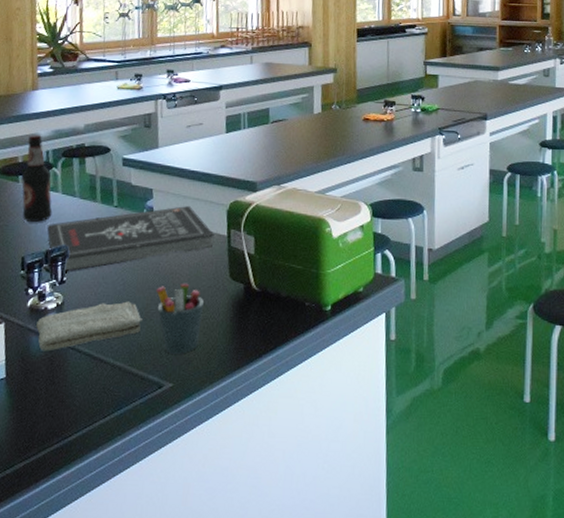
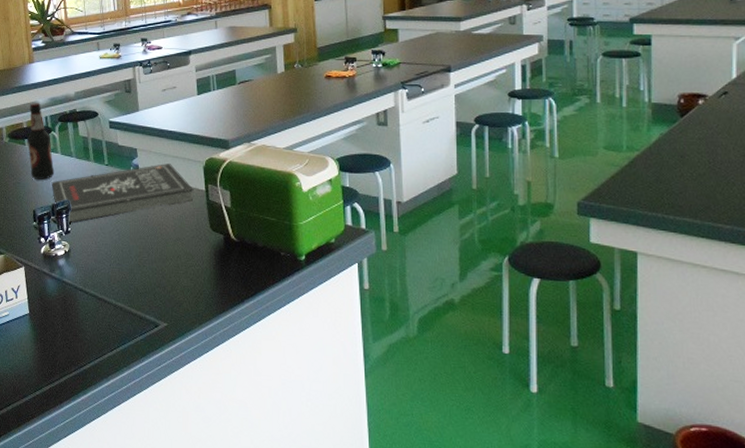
washcloth: present [36,301,143,352] -> none [50,249,137,292]
pen holder: present [156,284,204,354] -> none [147,234,188,297]

